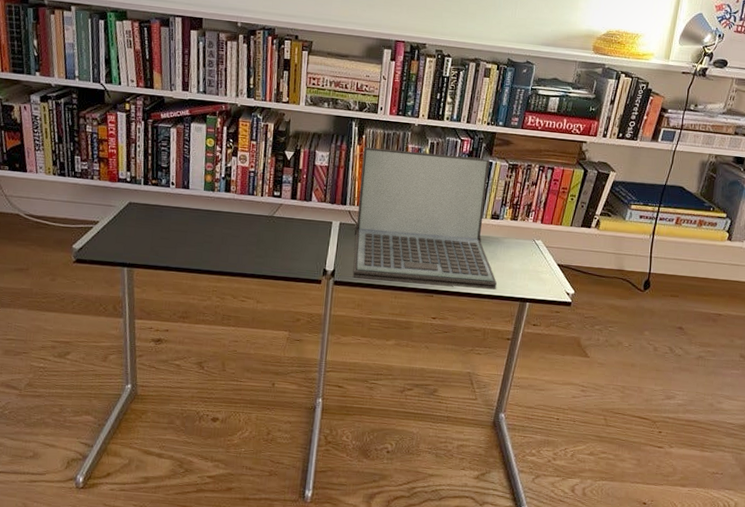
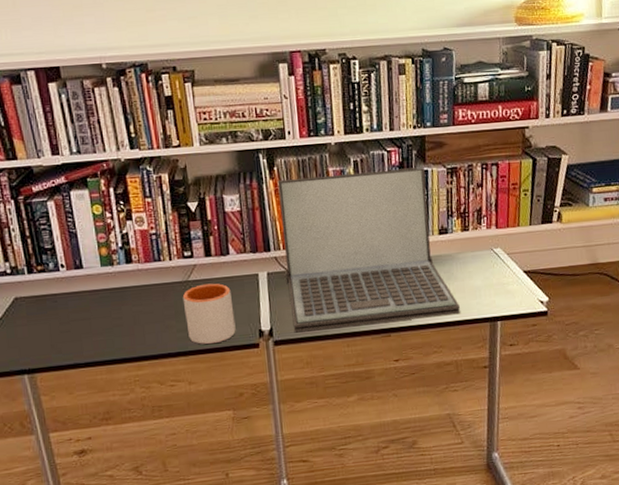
mug: none [264,221,307,273] -> present [182,283,236,345]

